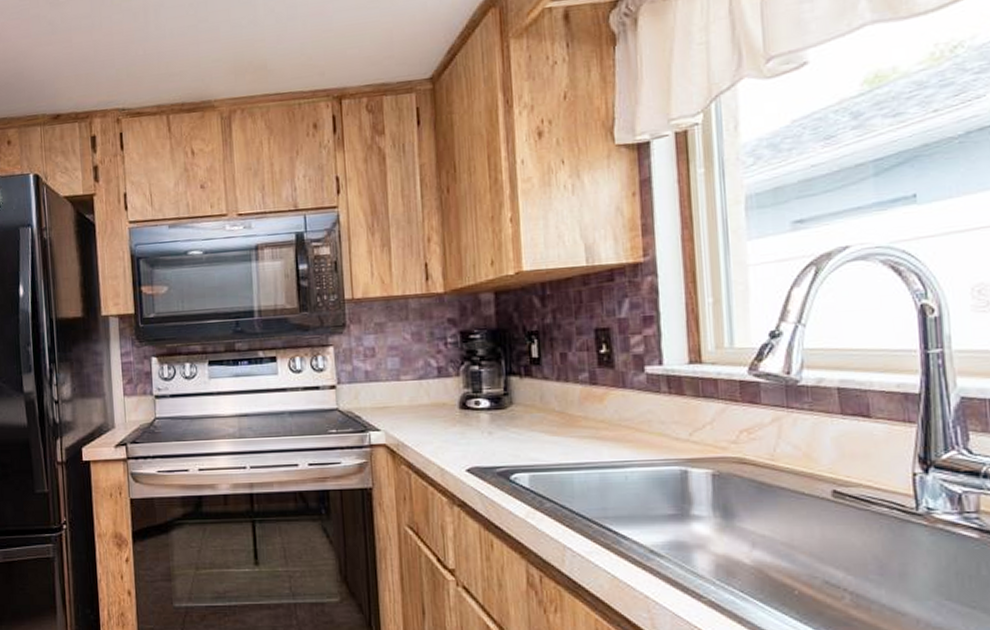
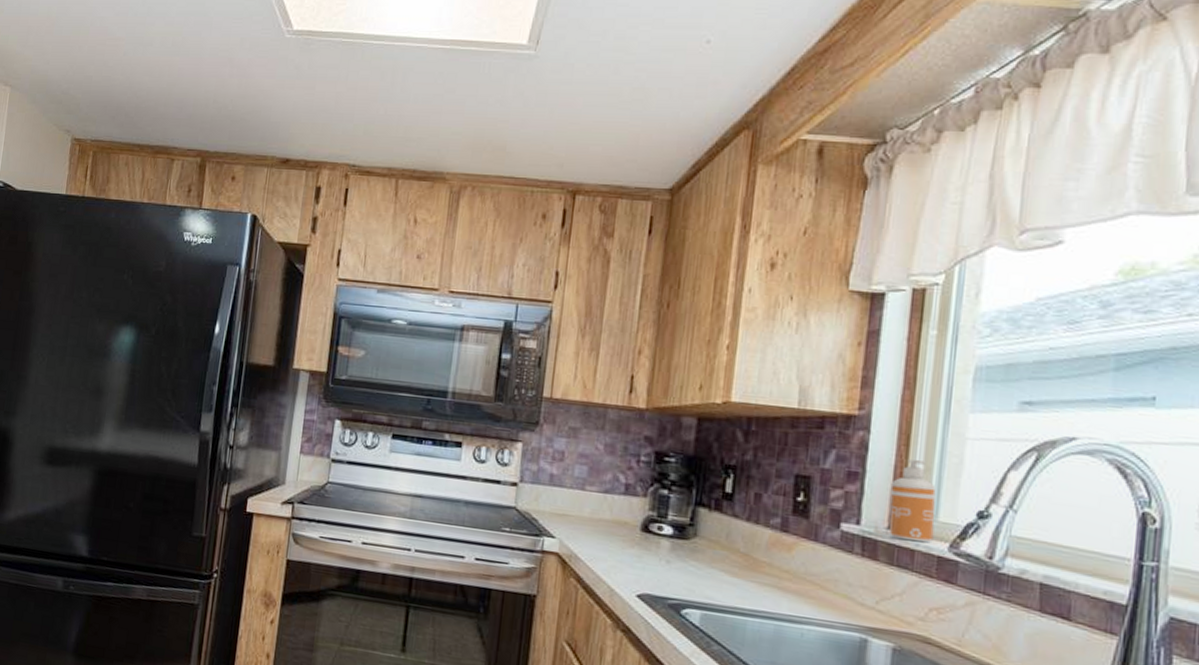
soap dispenser: none [685,293,733,372] -> present [889,459,936,543]

